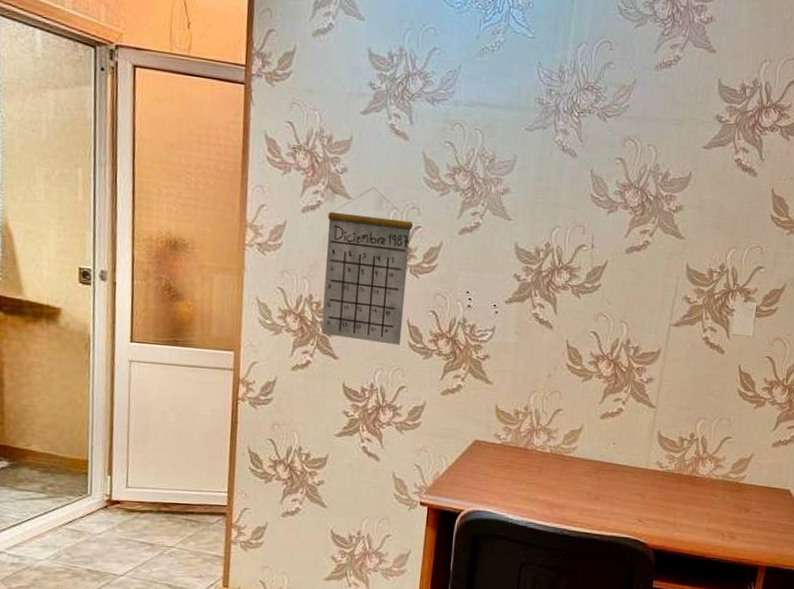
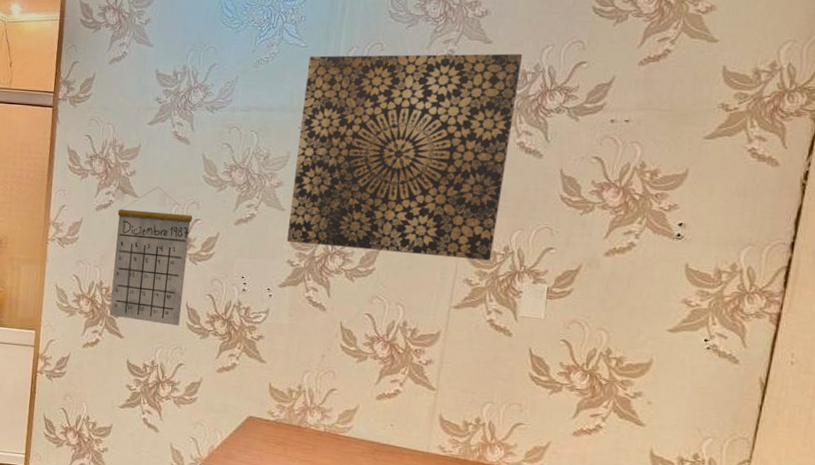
wall art: none [513,49,743,279] -> present [286,53,523,261]

